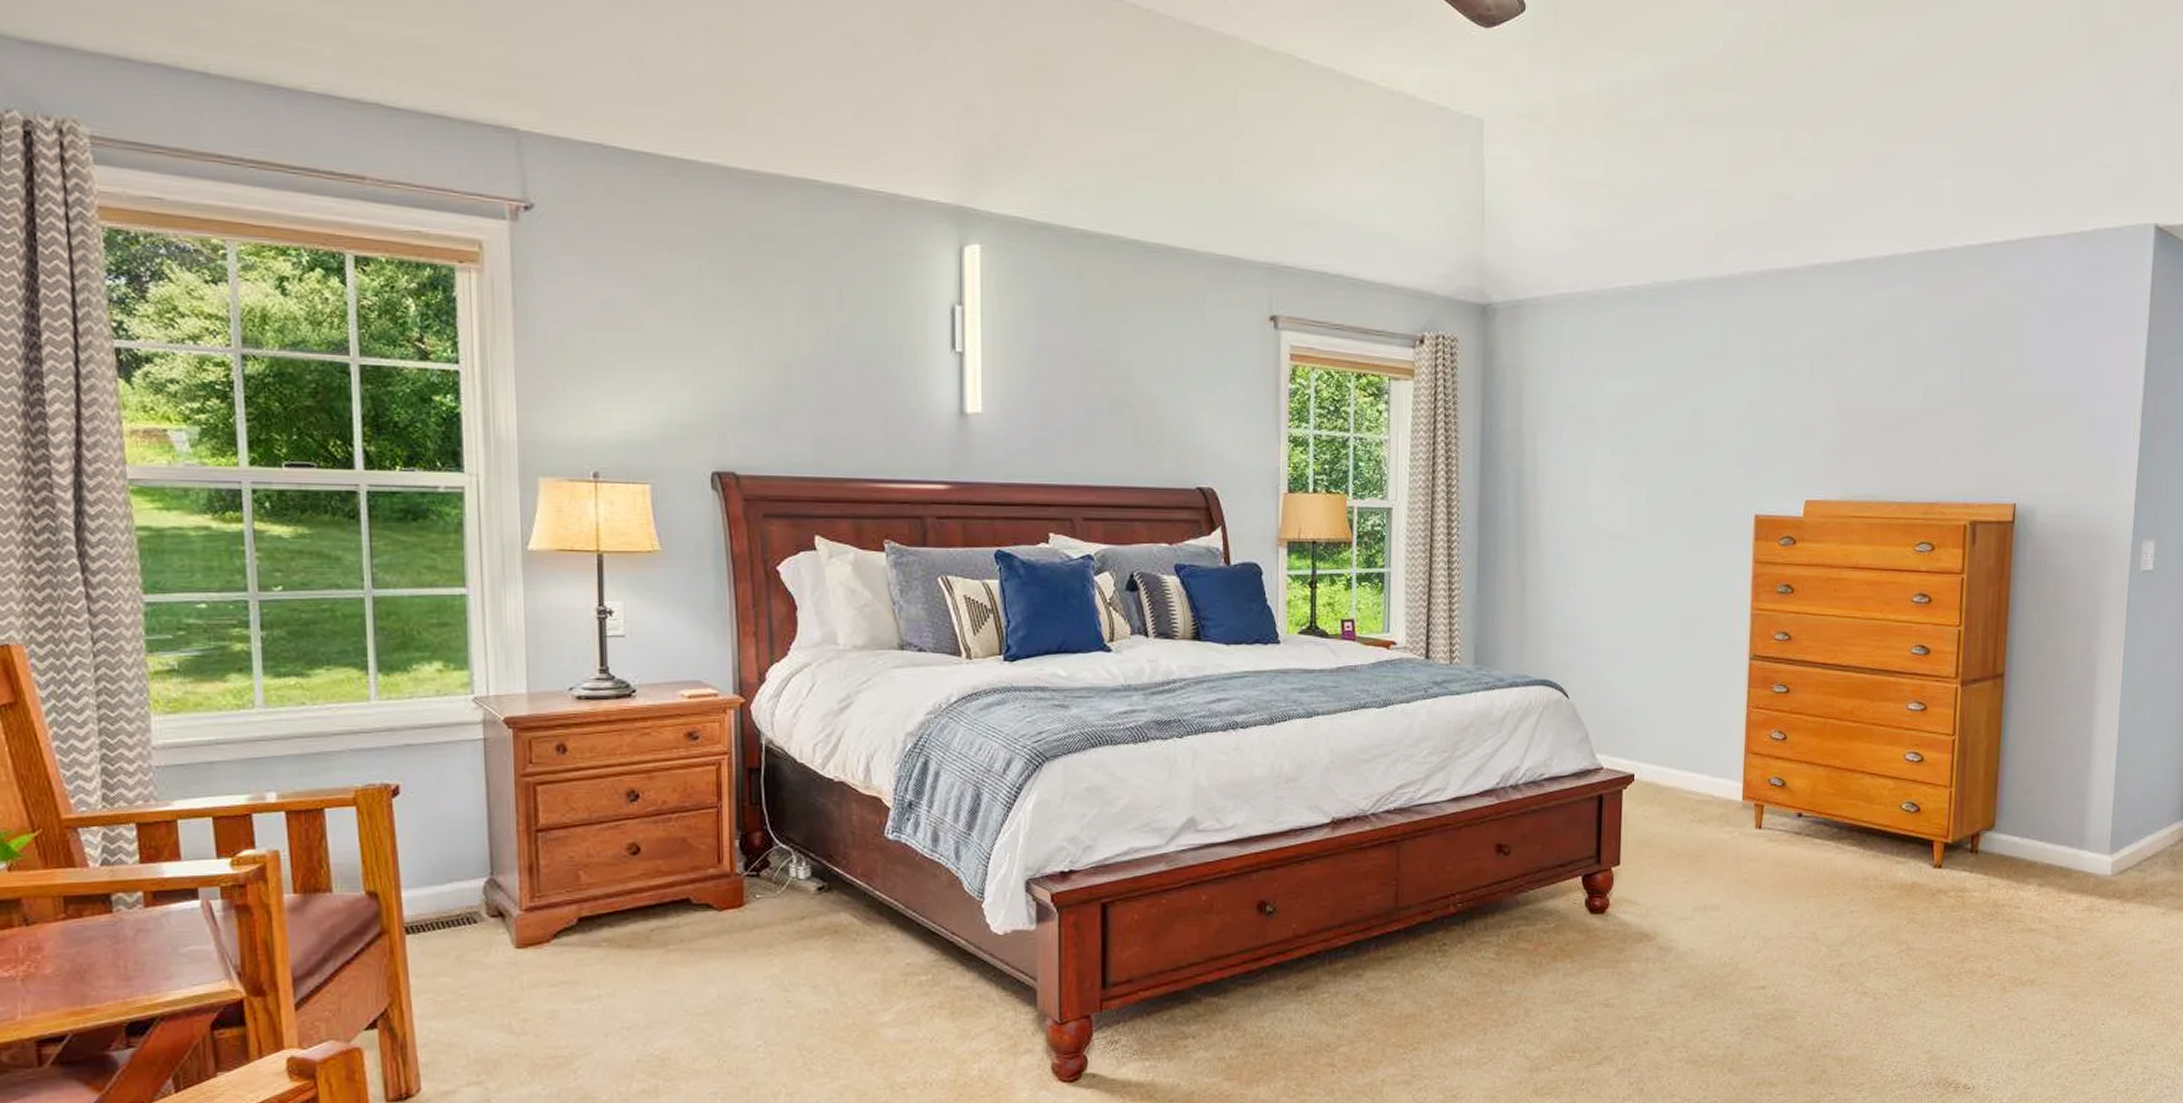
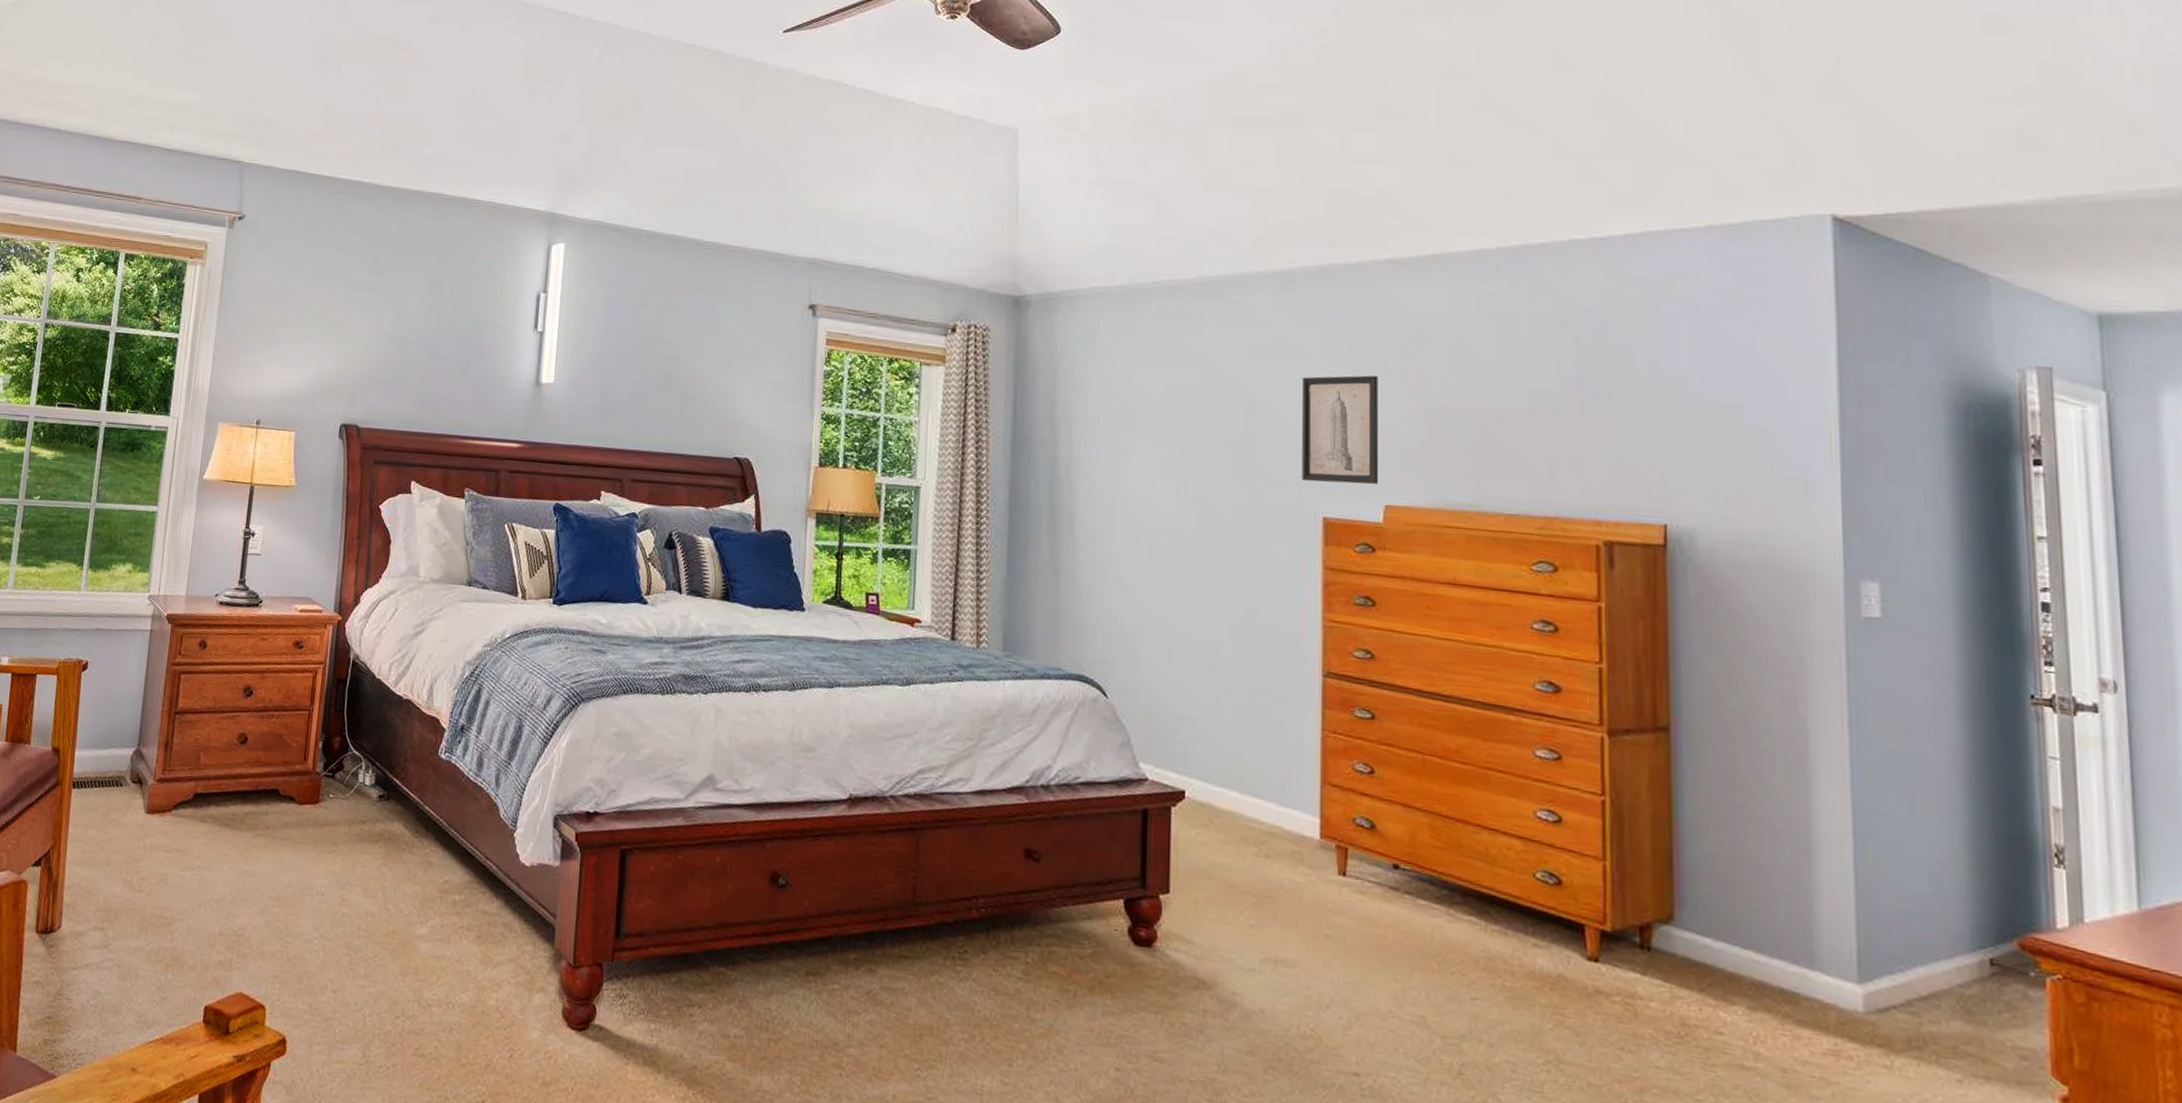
wall art: none [1739,378,1805,482] -> present [1301,375,1379,485]

